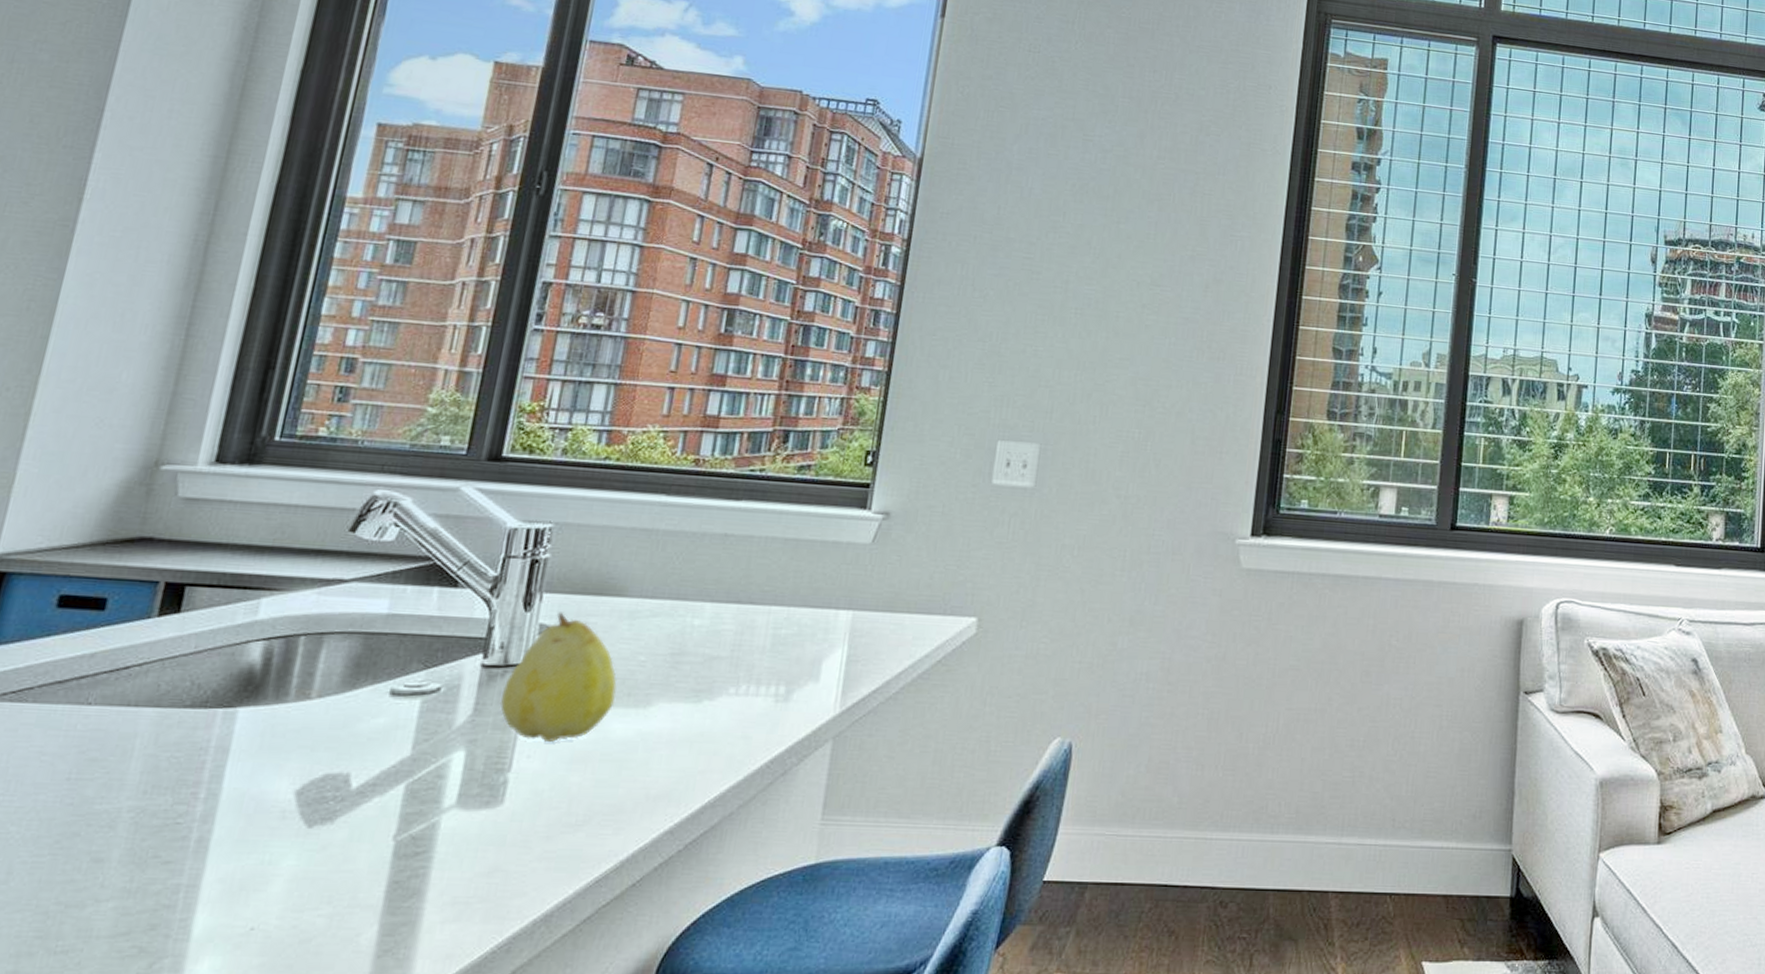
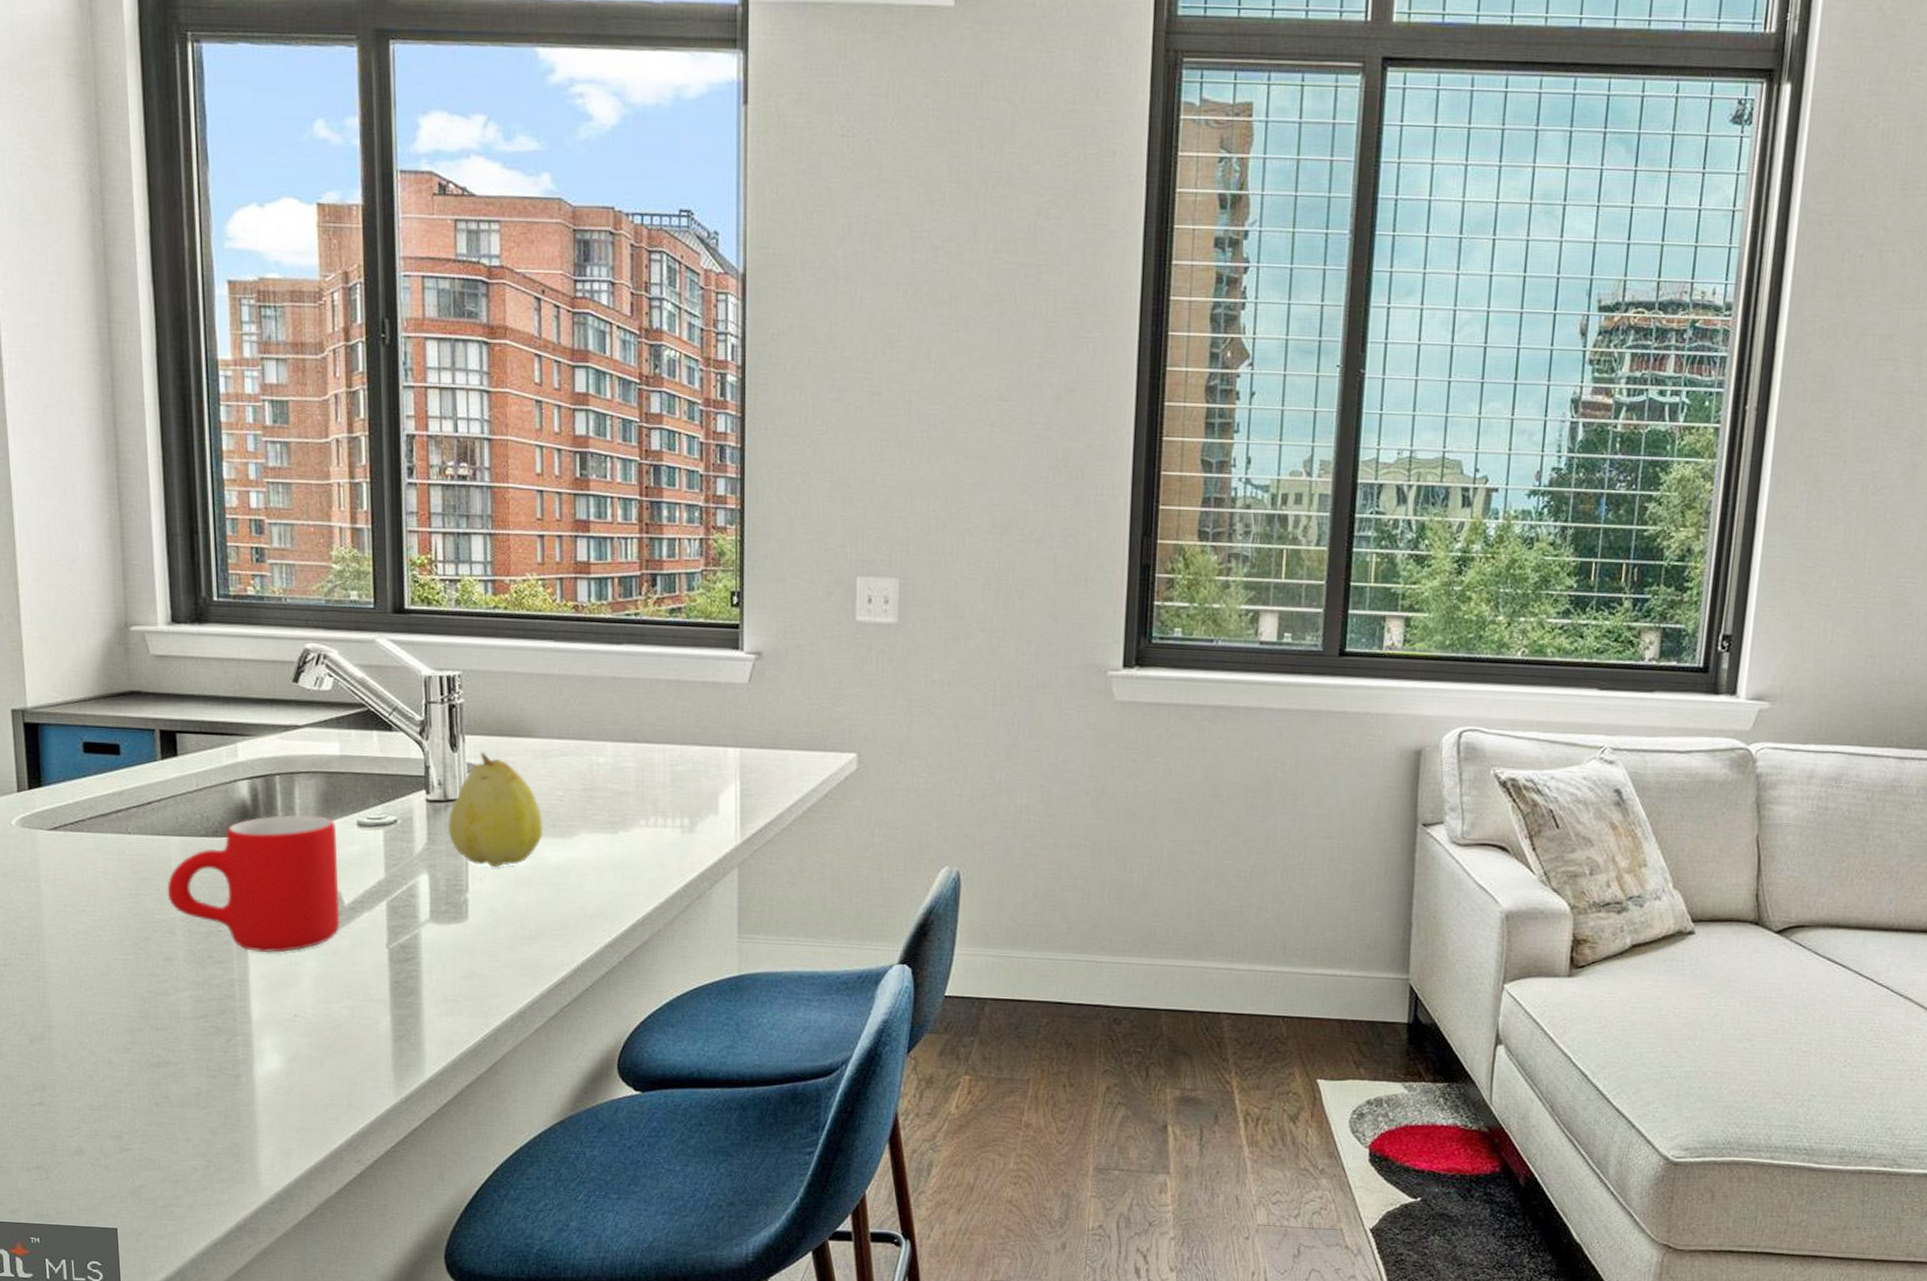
mug: none [118,681,364,850] -> present [167,814,340,953]

